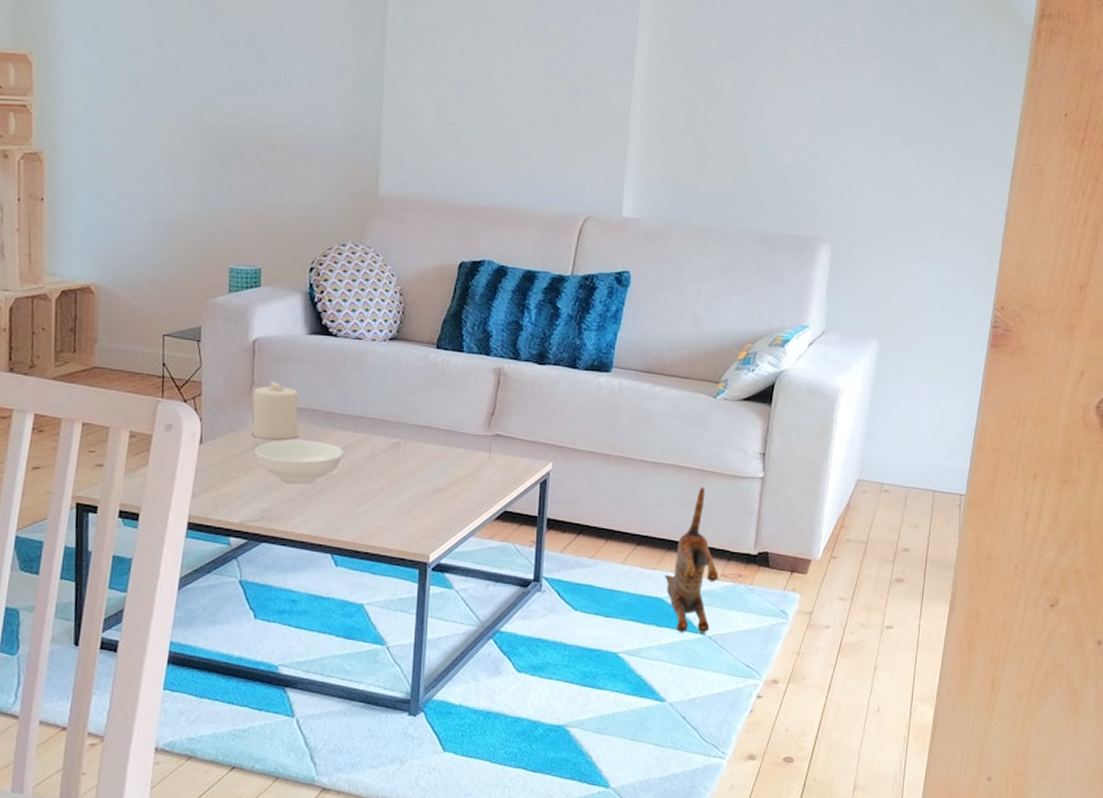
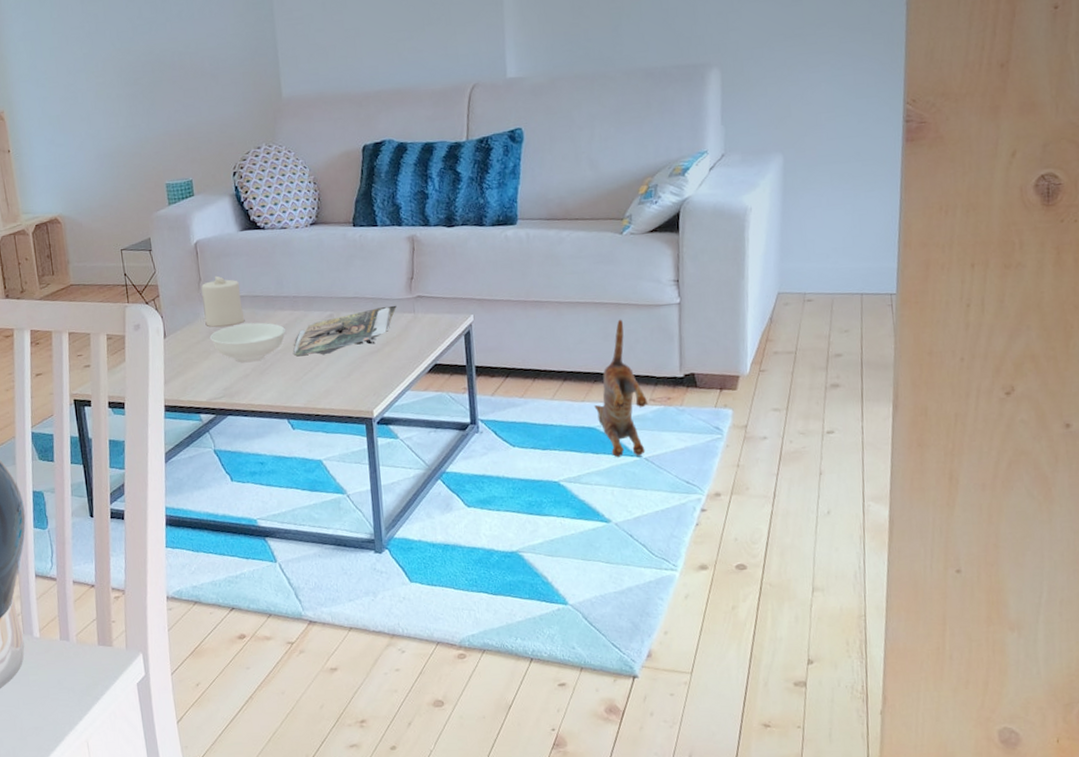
magazine: none [349,441,472,487] -> present [293,305,397,357]

